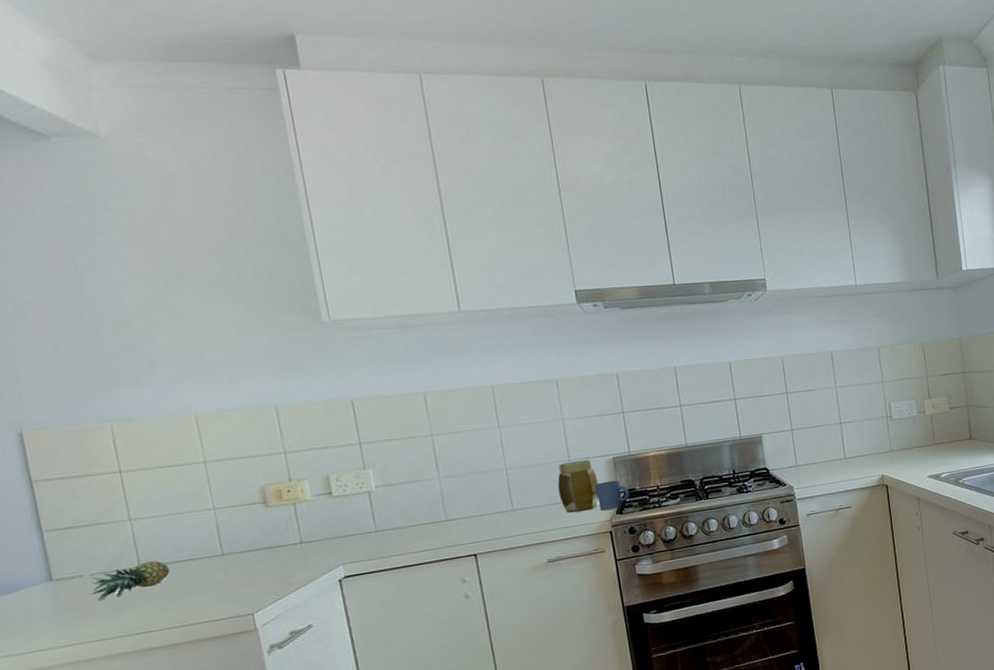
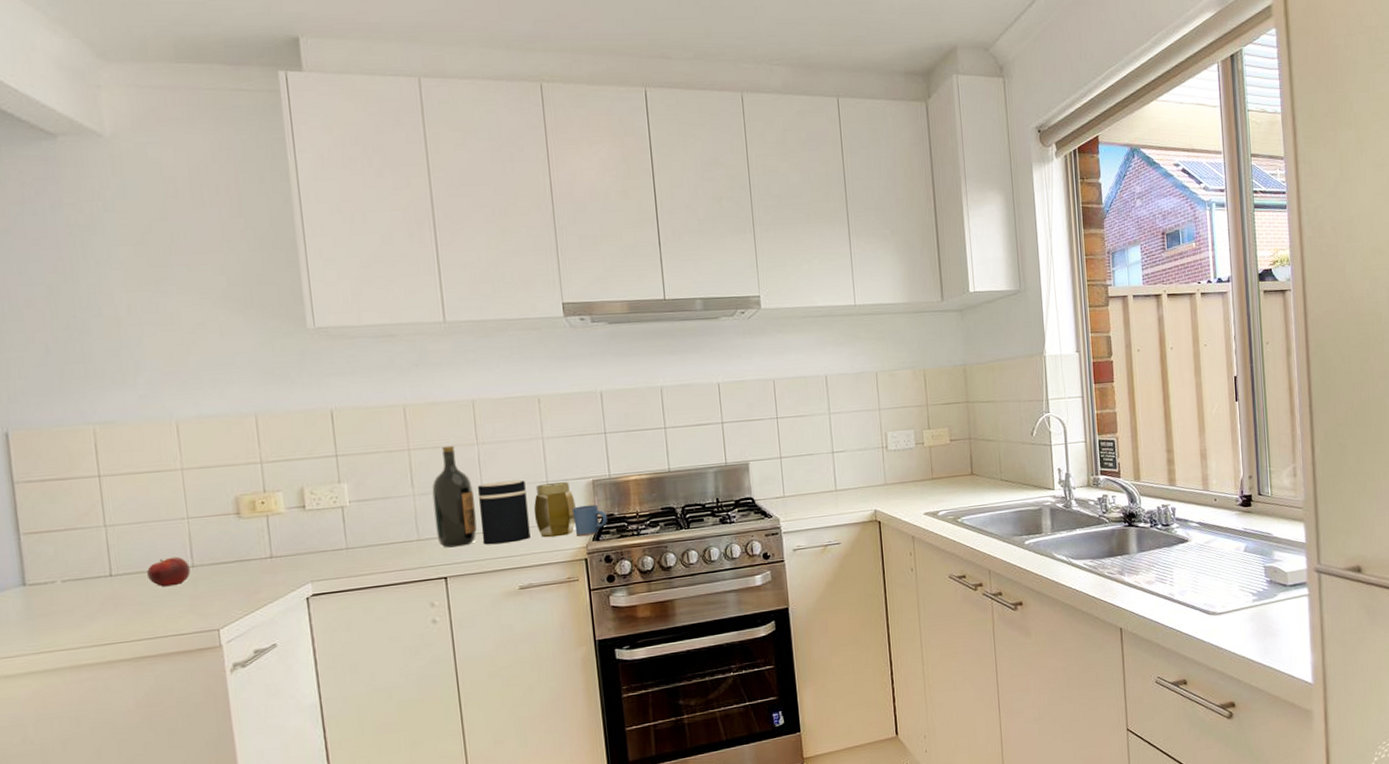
fruit: present [89,561,171,600] -> none [60,569,141,608]
fruit: none [176,546,221,576] -> present [147,556,191,587]
wine bottle: none [456,429,504,527] -> present [432,445,477,548]
cylinder: none [501,459,556,523] -> present [477,480,531,545]

